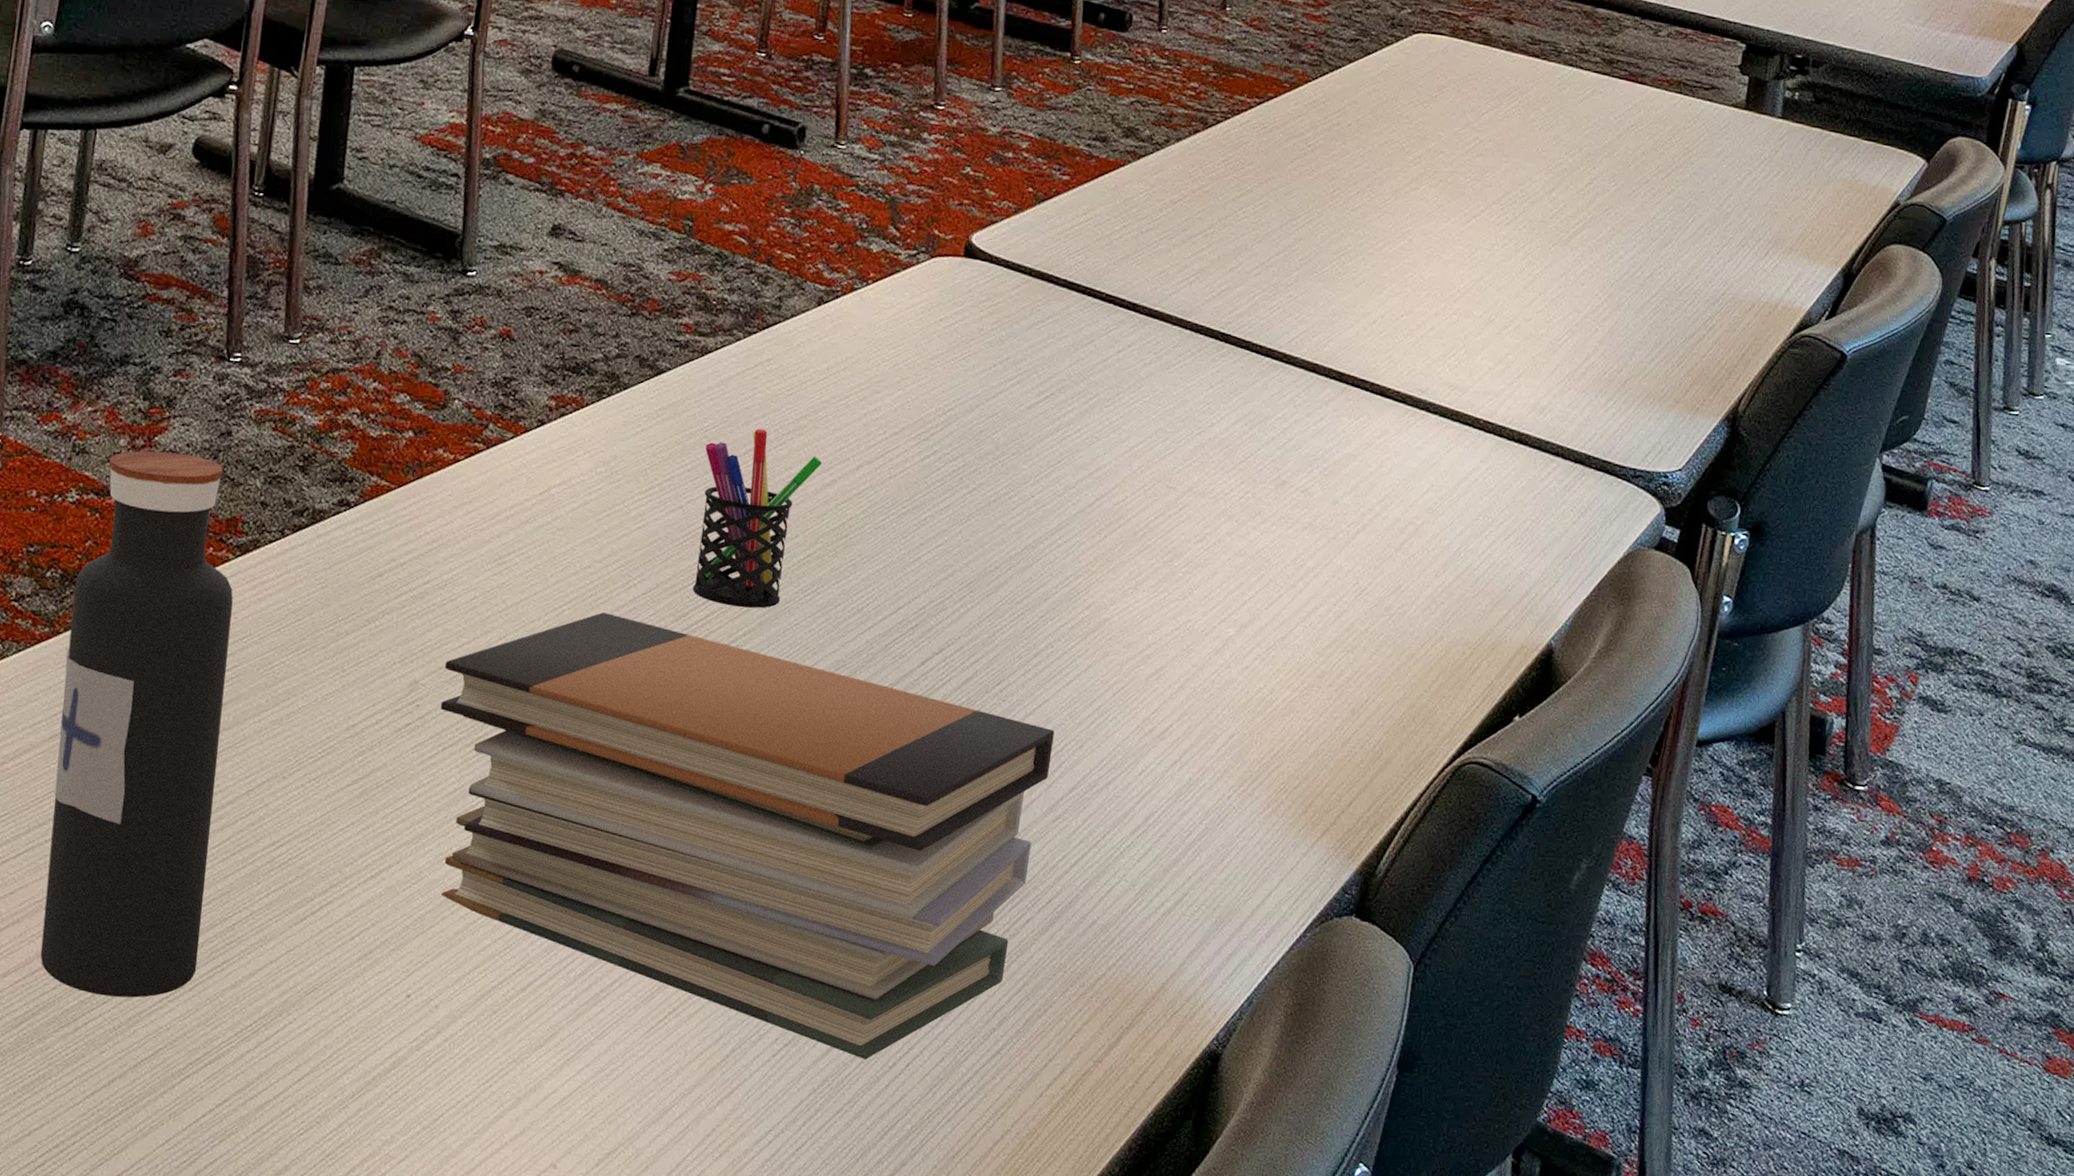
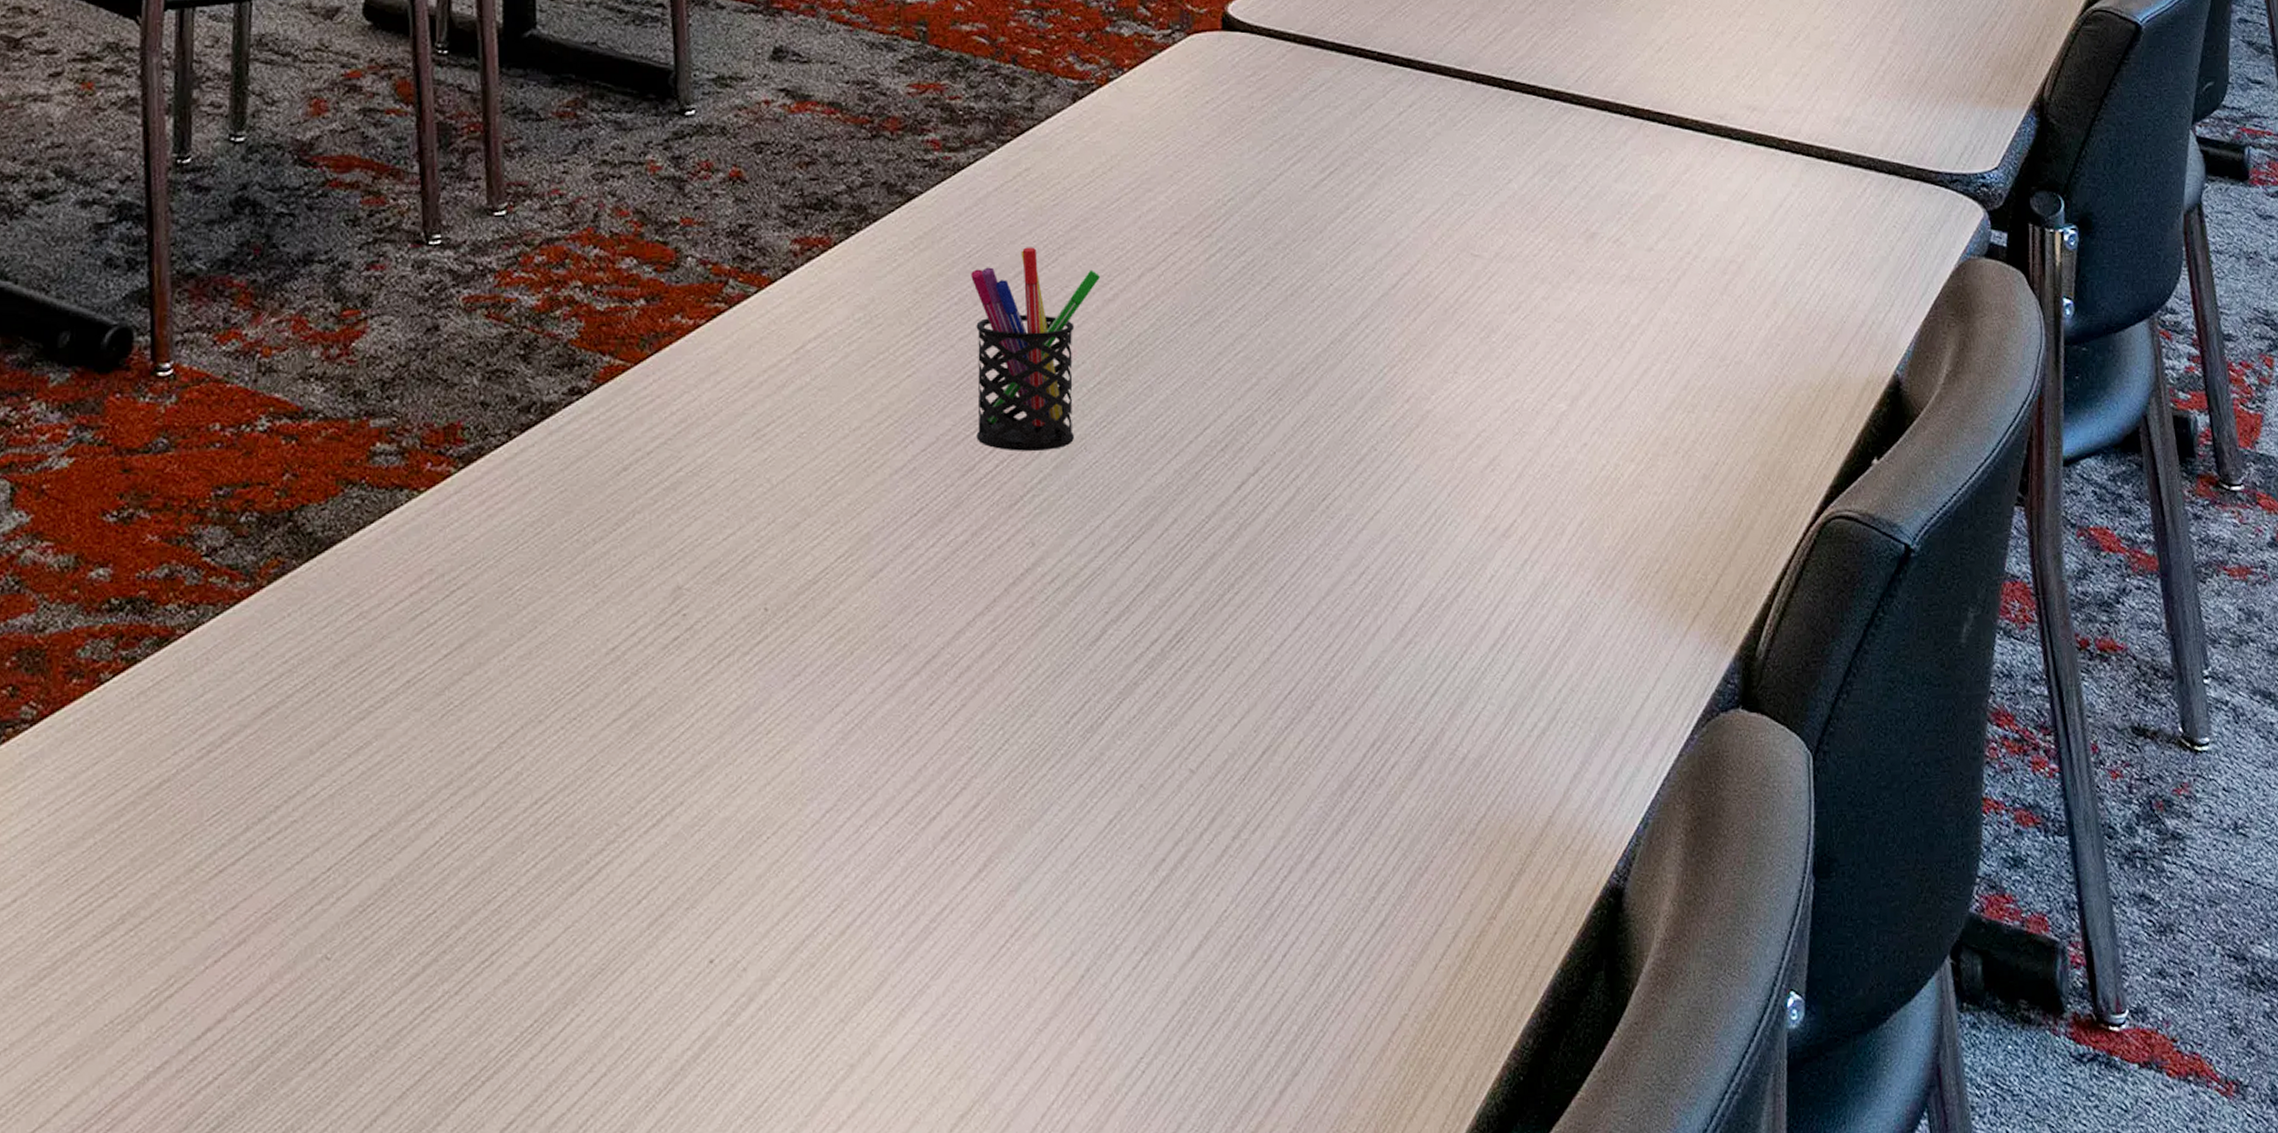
water bottle: present [40,451,233,998] -> none [272,358,461,1017]
book stack: present [441,612,1055,1060] -> none [711,478,1393,957]

